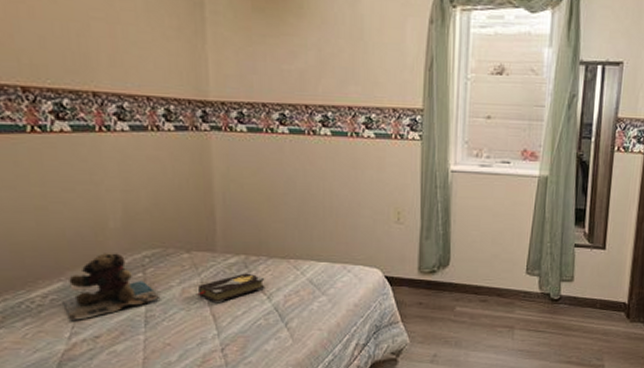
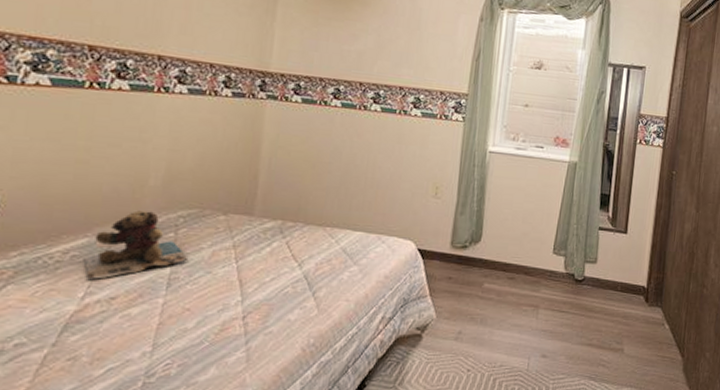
hardback book: present [196,273,265,304] -> none [225,238,299,269]

